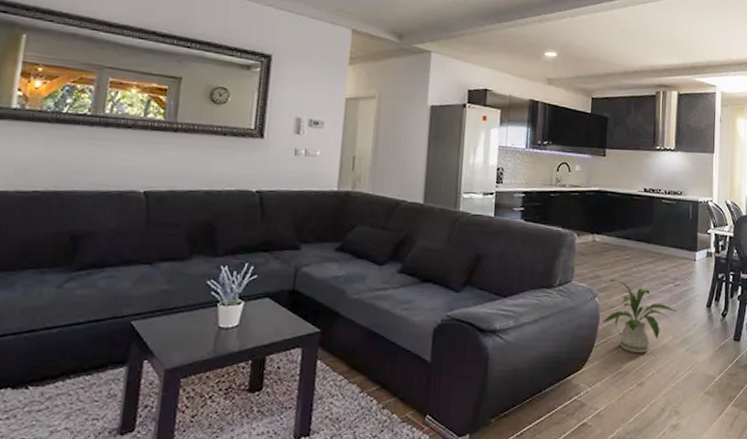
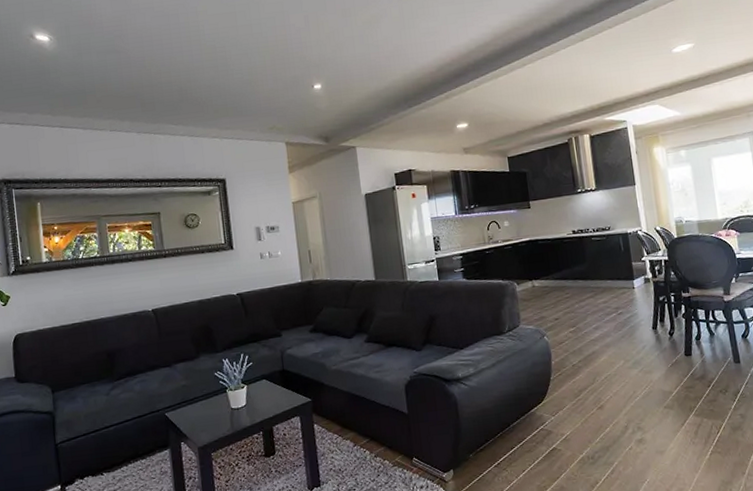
house plant: present [602,280,677,354] -> none [554,318,624,381]

